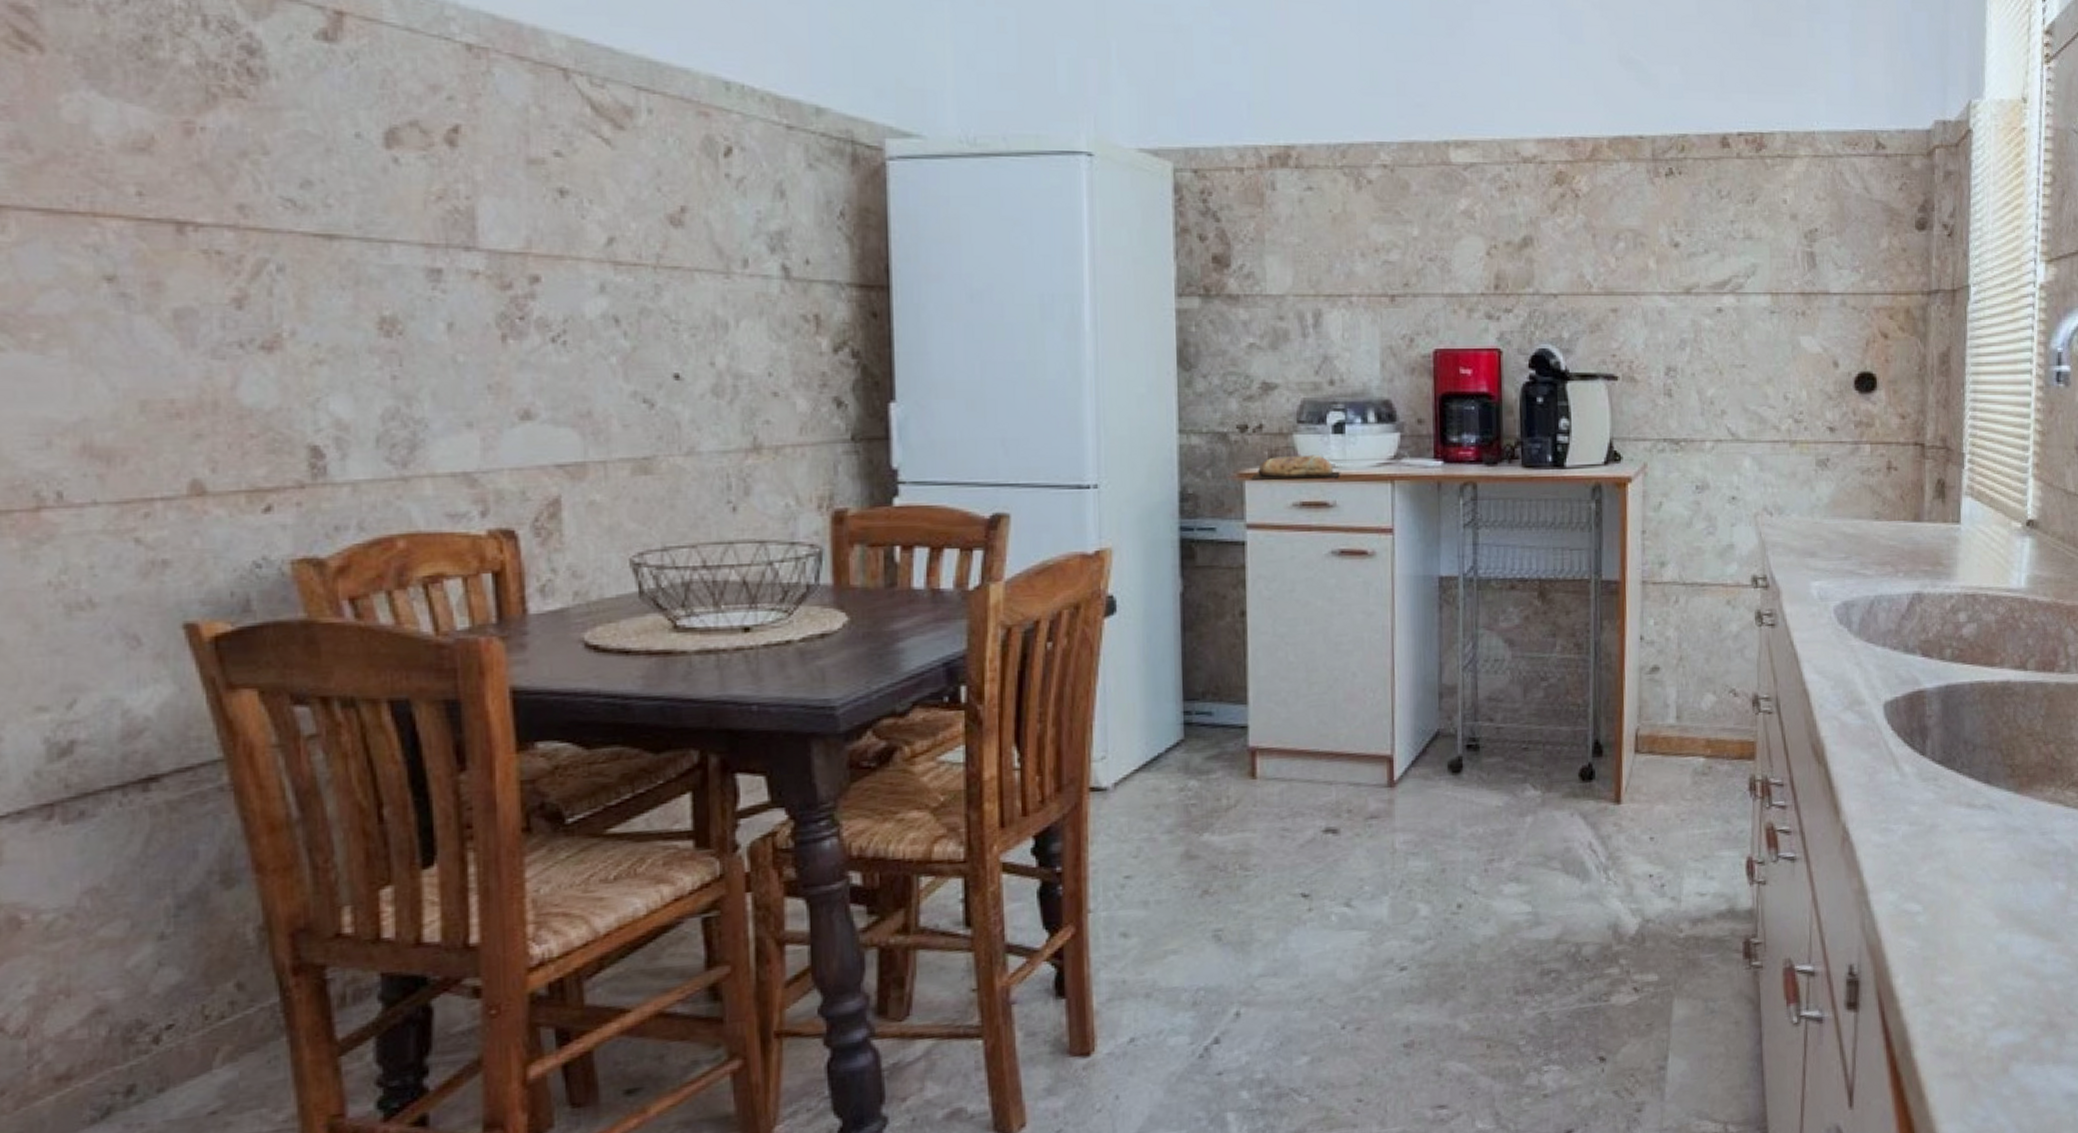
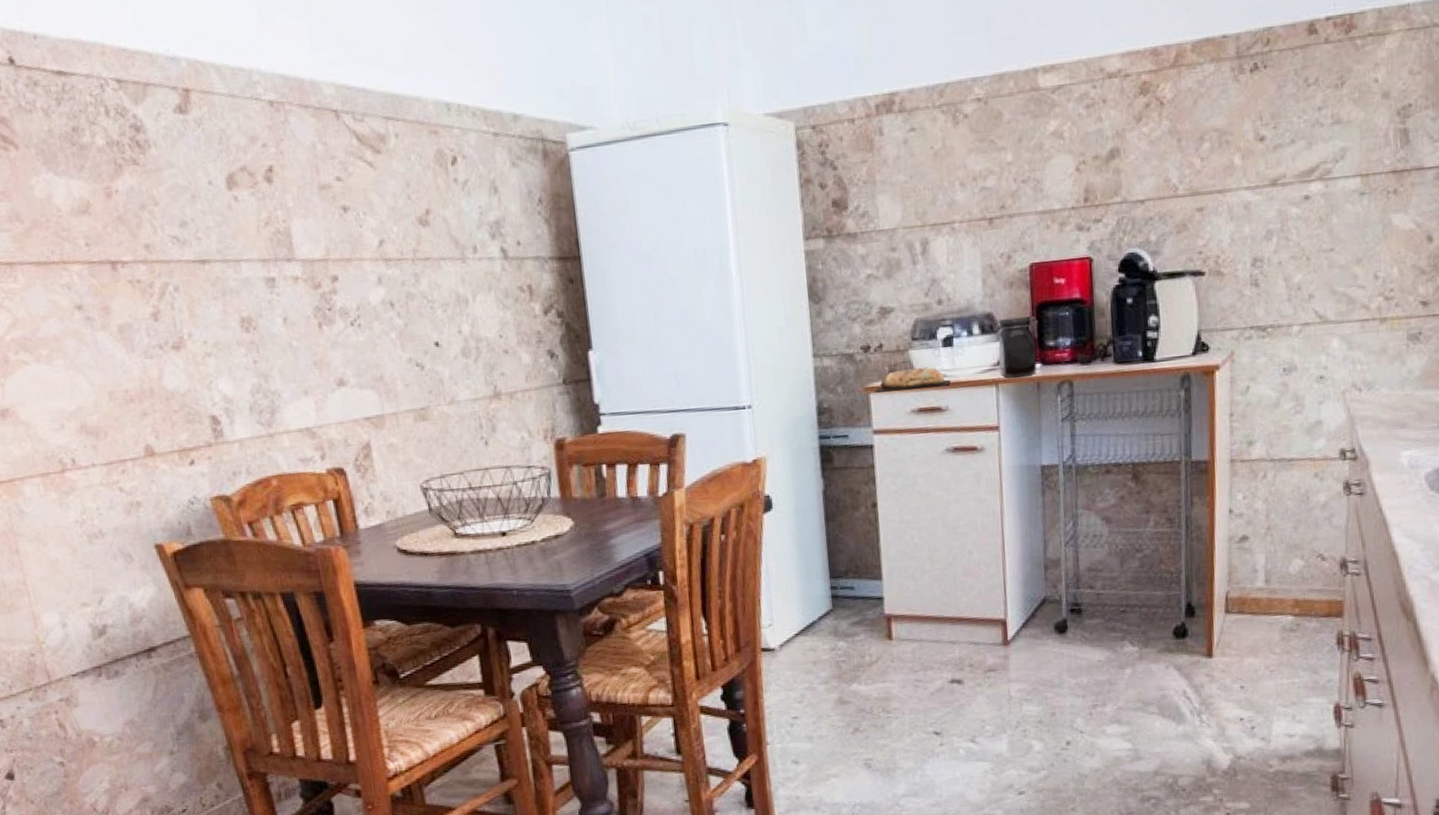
jar: none [1390,406,1441,476] -> present [992,315,1038,380]

